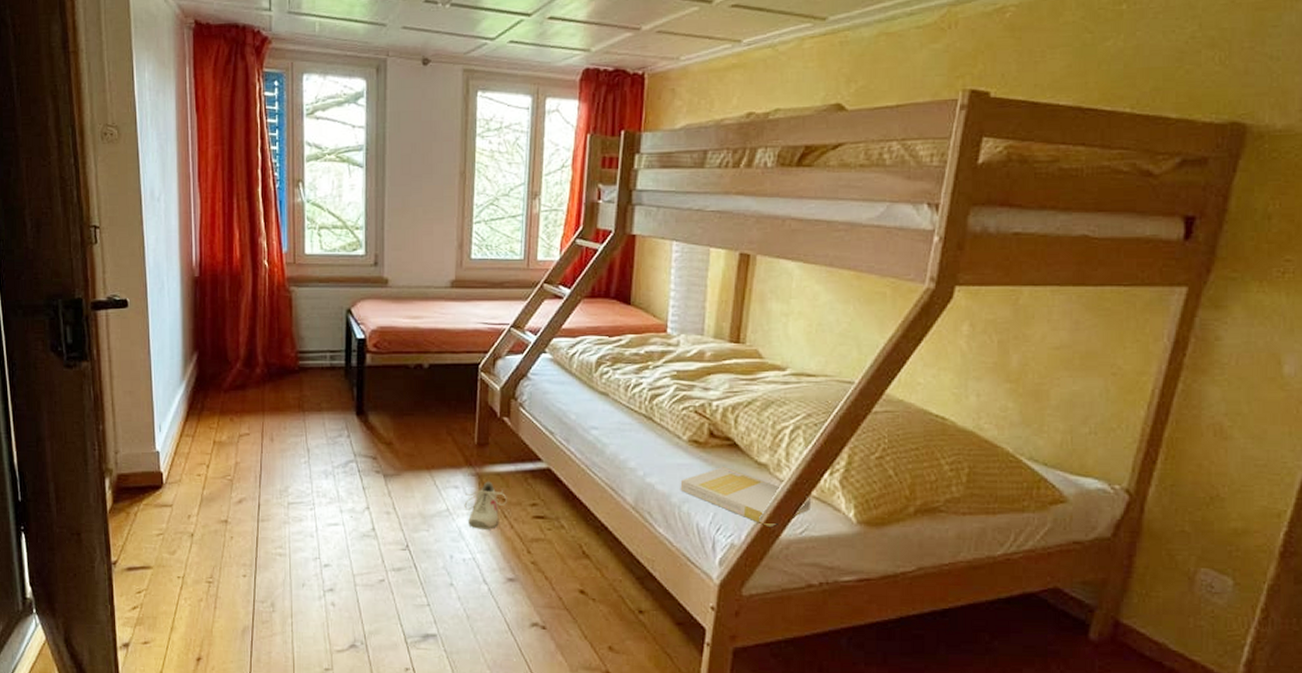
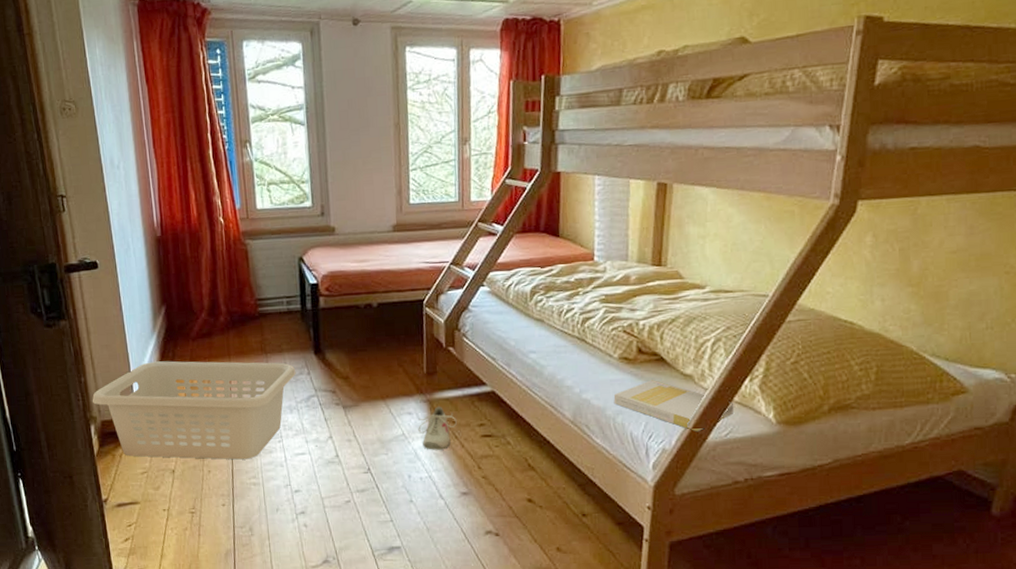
laundry basket: none [109,413,335,527] -> present [92,361,296,460]

